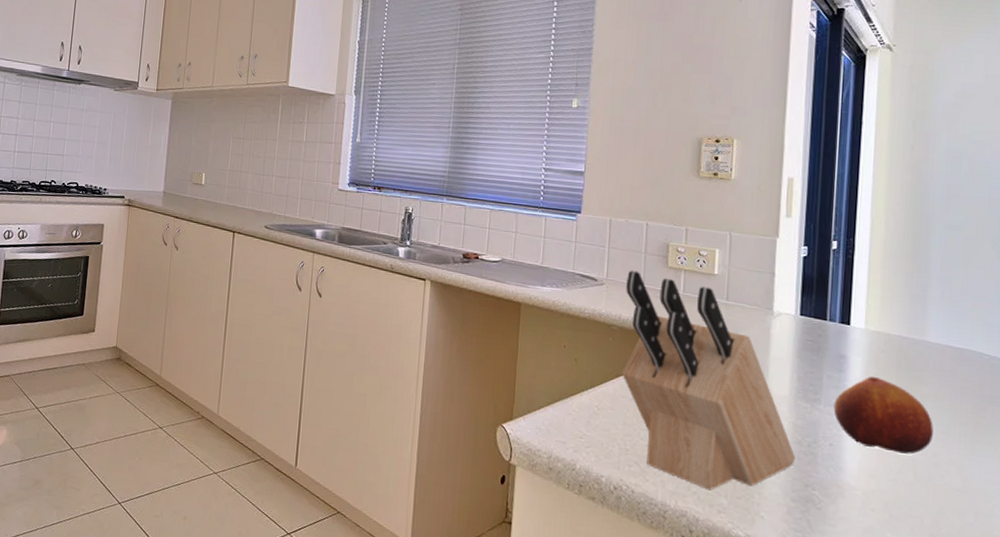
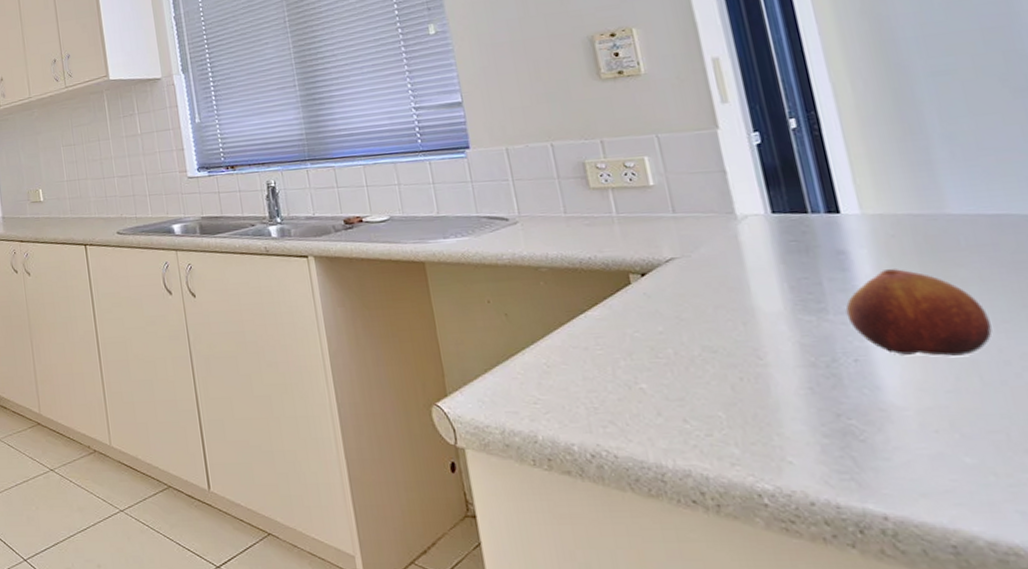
knife block: present [621,270,796,491] -> none [543,200,815,440]

